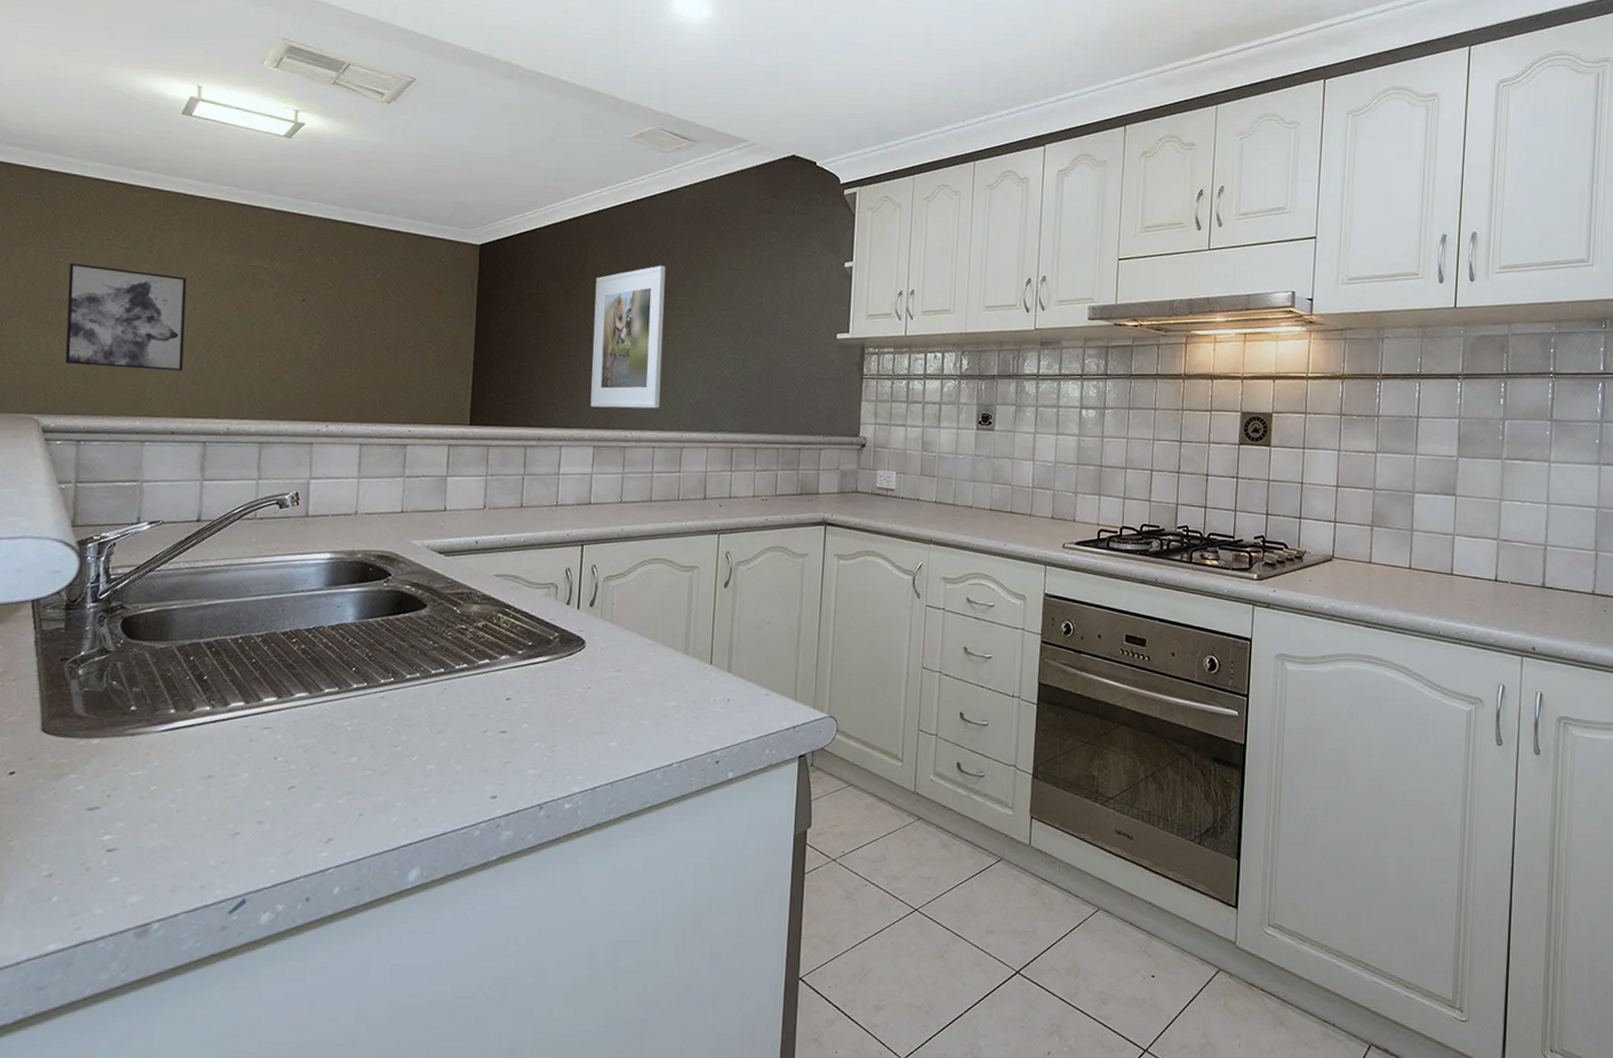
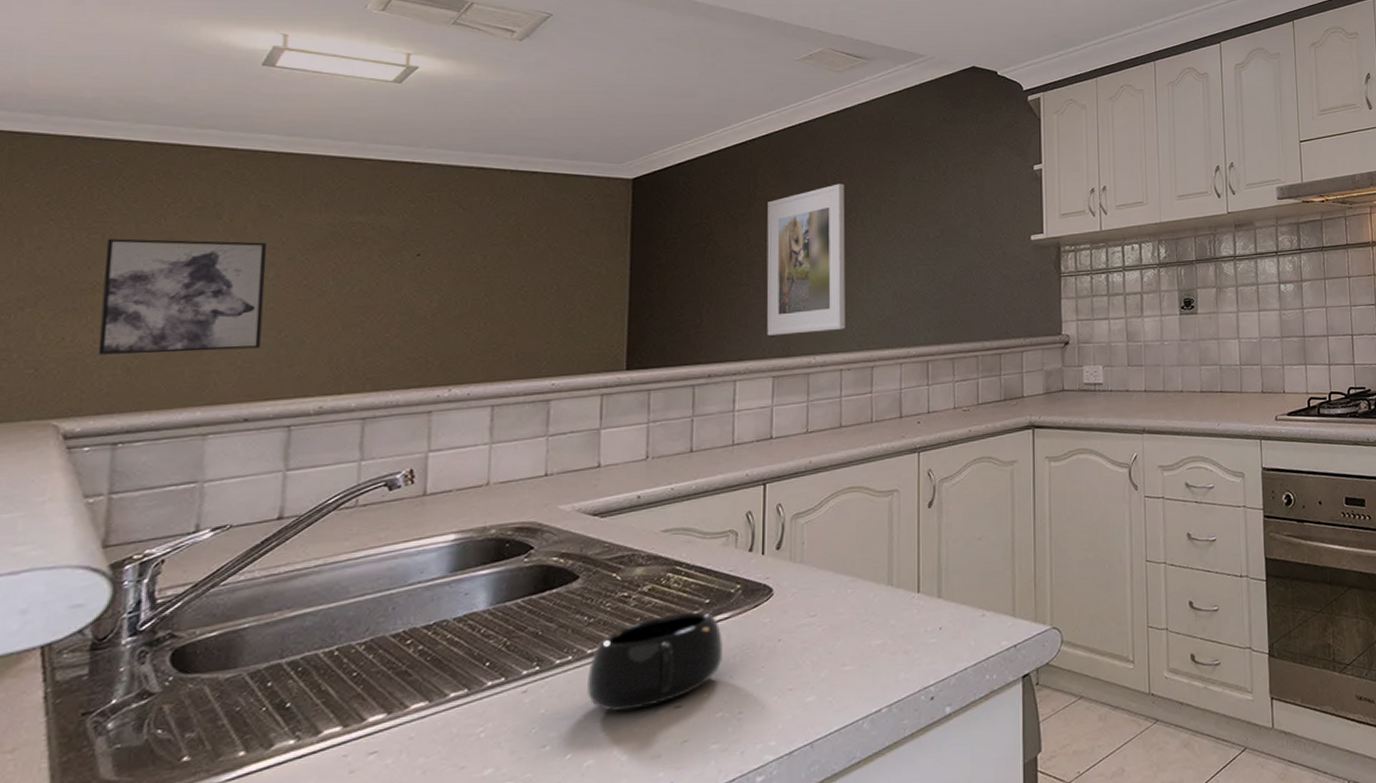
mug: none [431,650,542,728] -> present [587,612,724,712]

